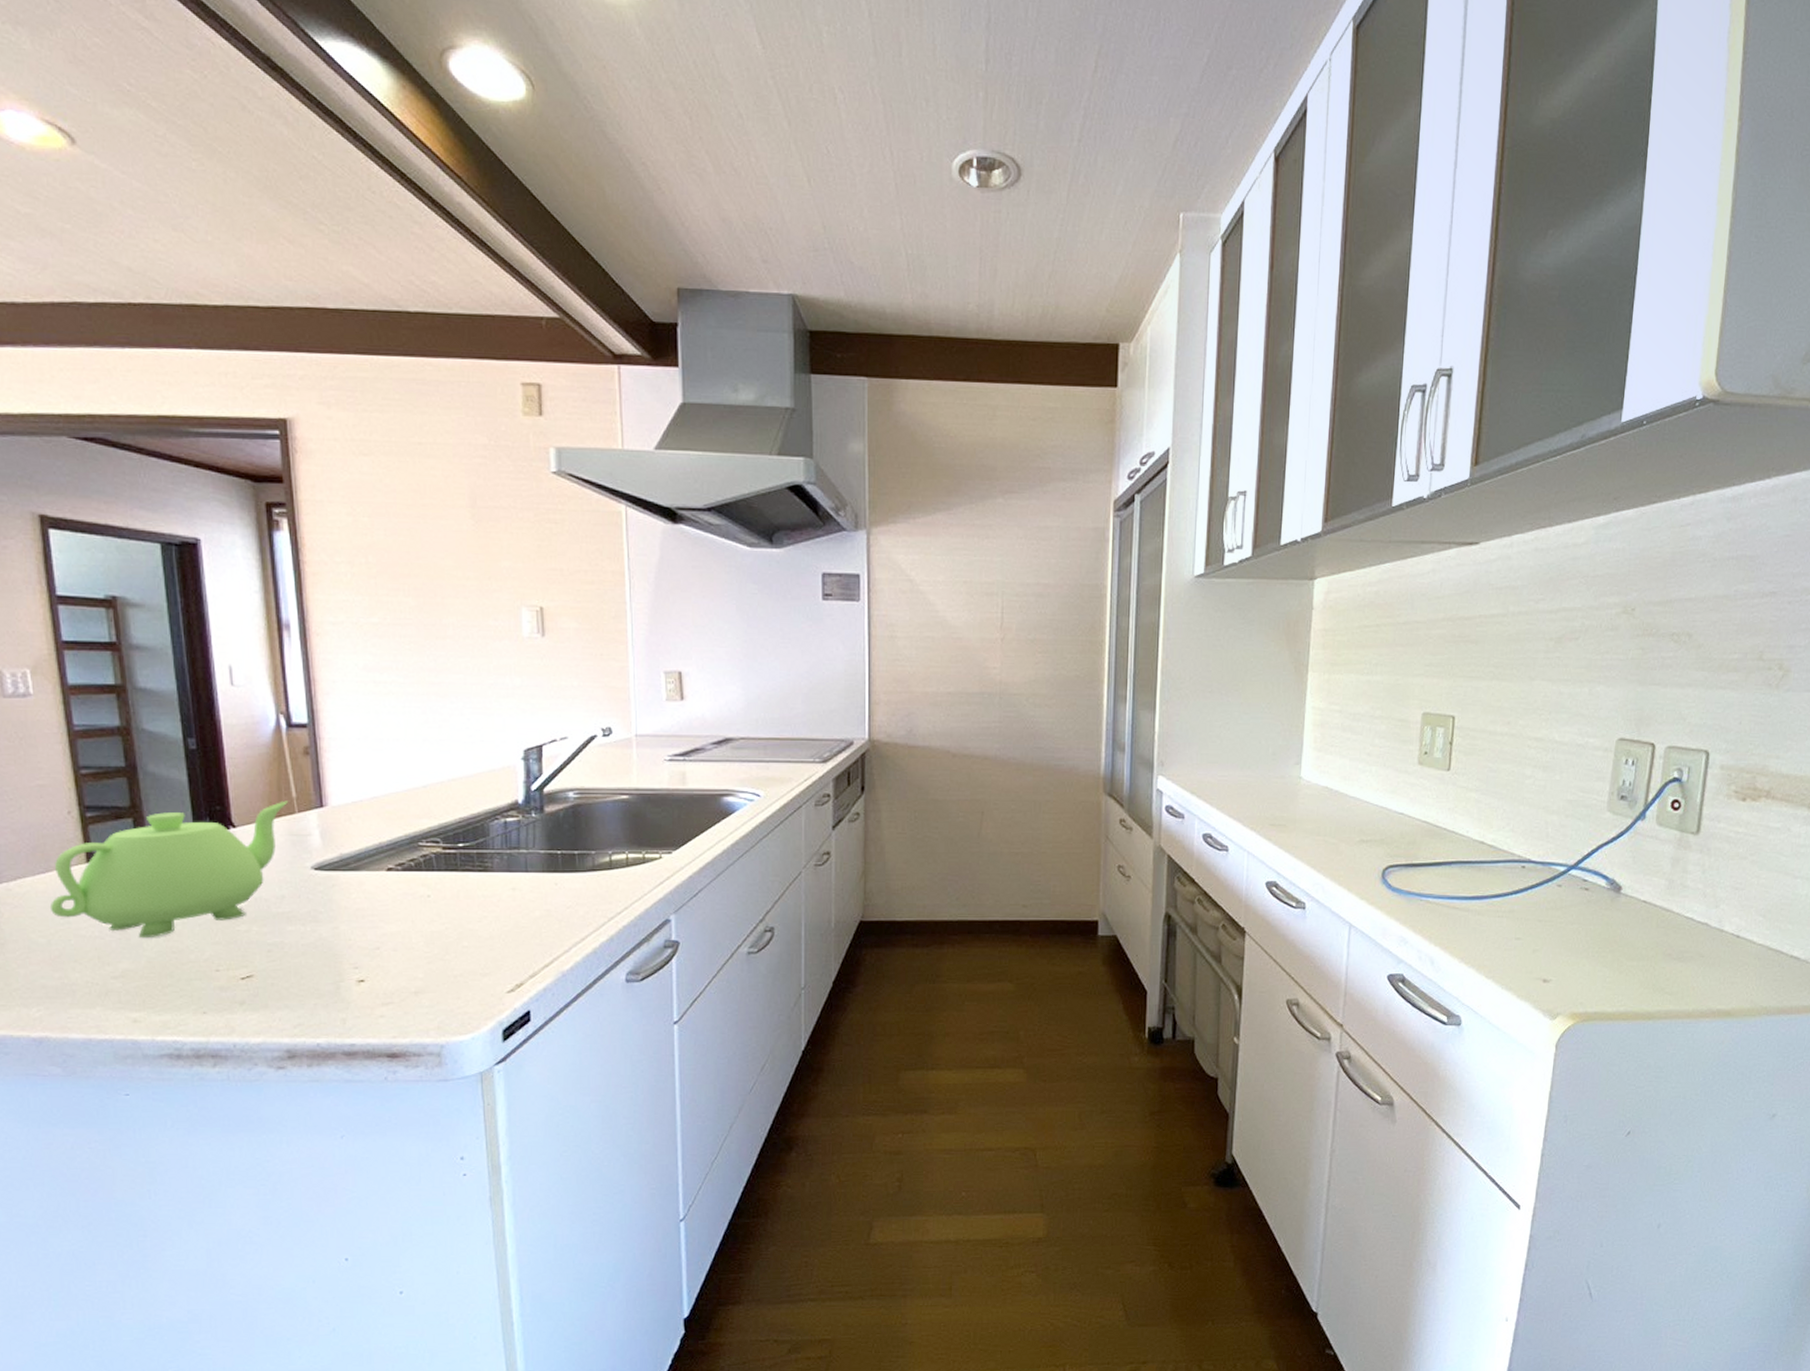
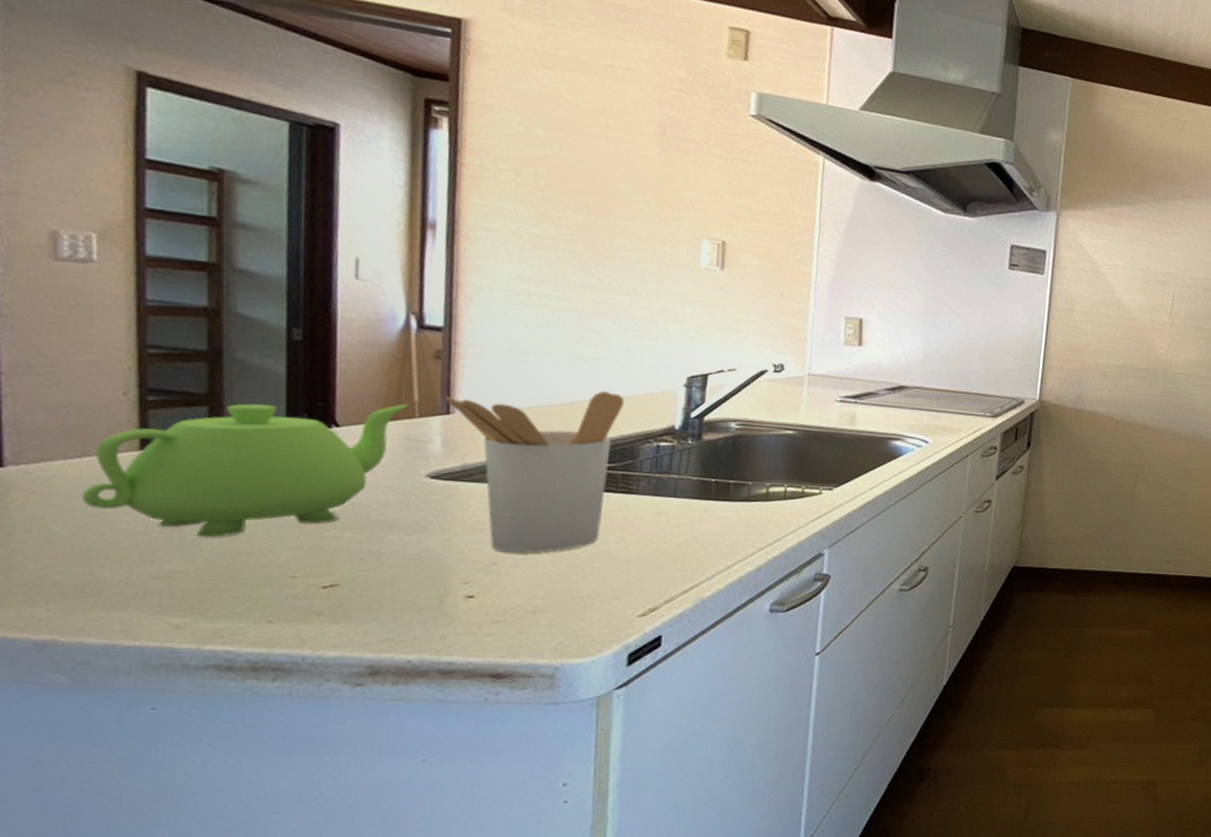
utensil holder: none [317,772,471,937] -> present [444,391,625,554]

